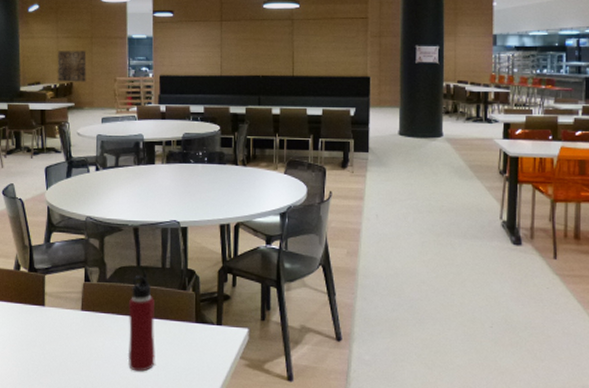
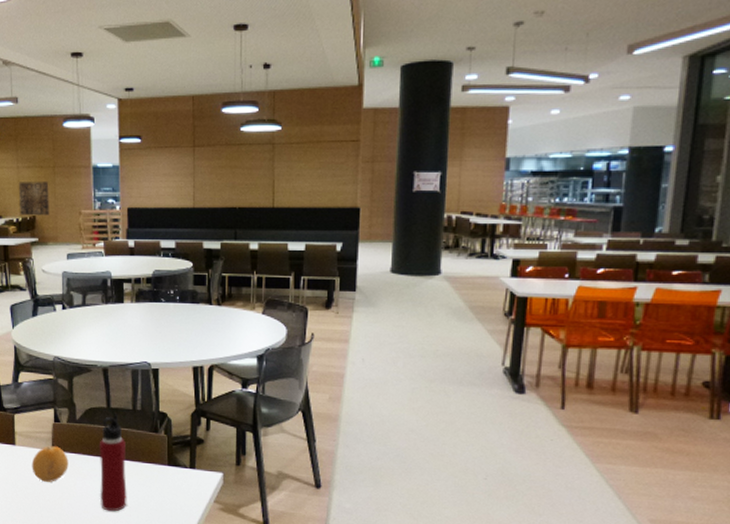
fruit: none [60,306,98,343] -> present [31,446,69,482]

